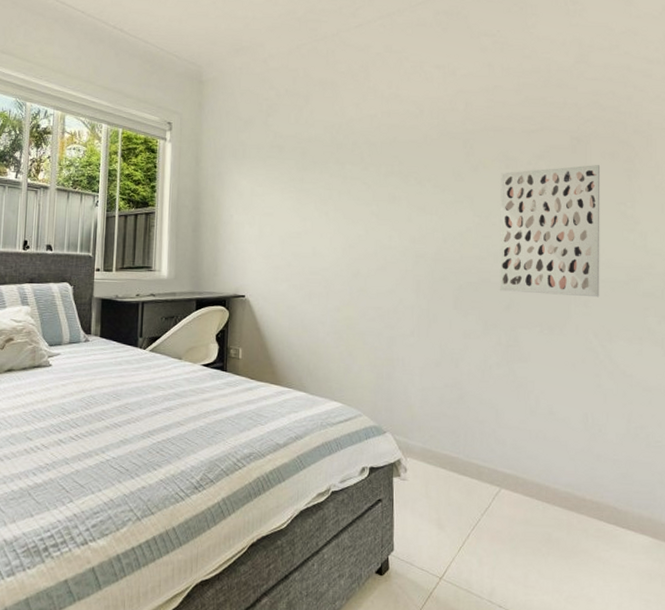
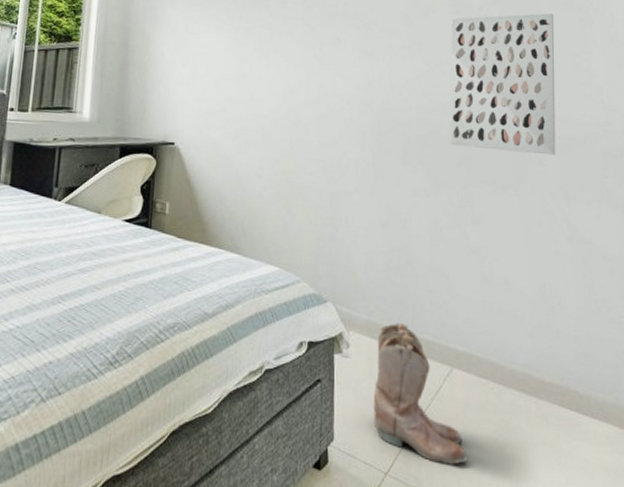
boots: none [428,450,514,571] -> present [373,323,468,465]

